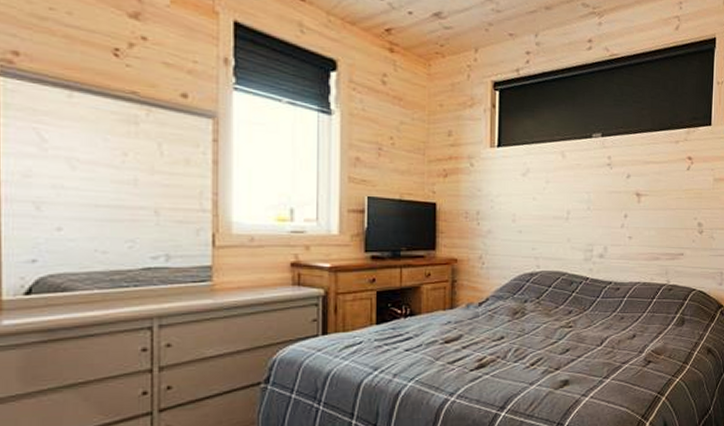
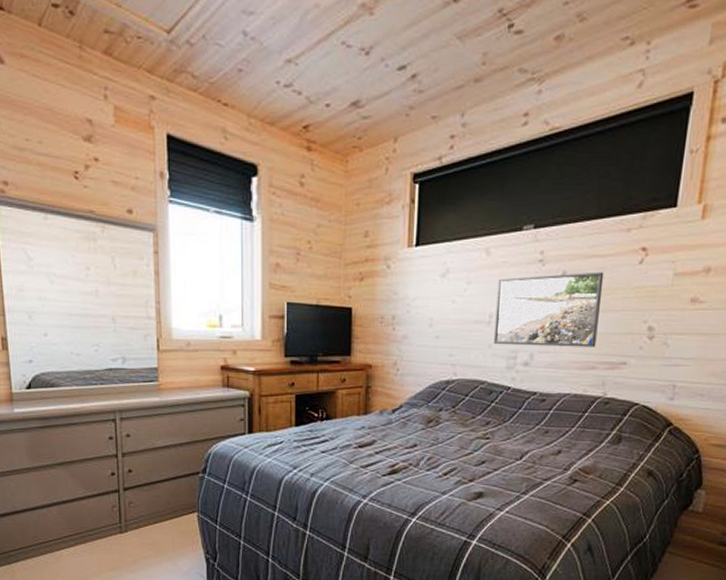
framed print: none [571,175,661,241] -> present [493,272,604,347]

